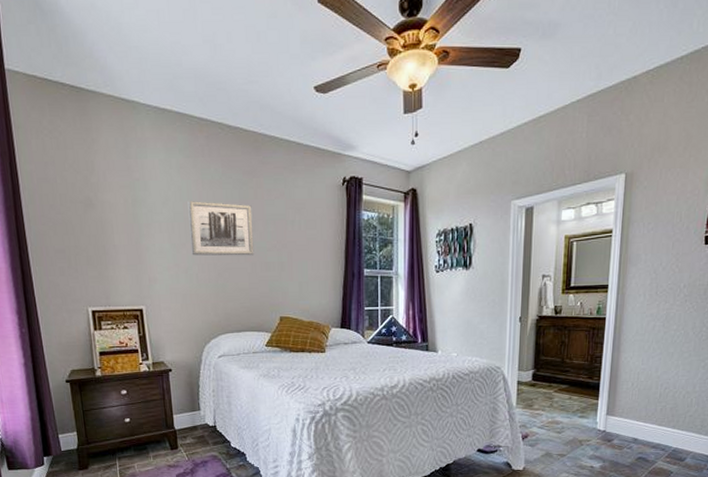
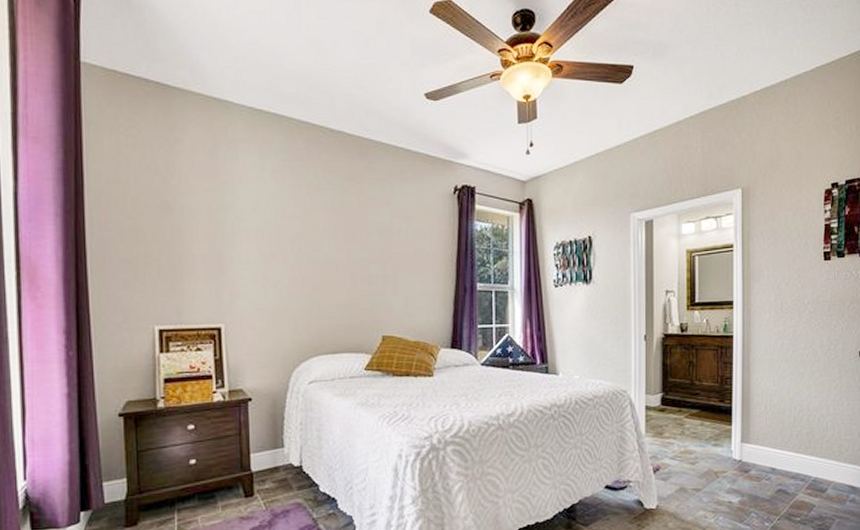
wall art: present [187,201,255,256] -> none [281,207,355,268]

